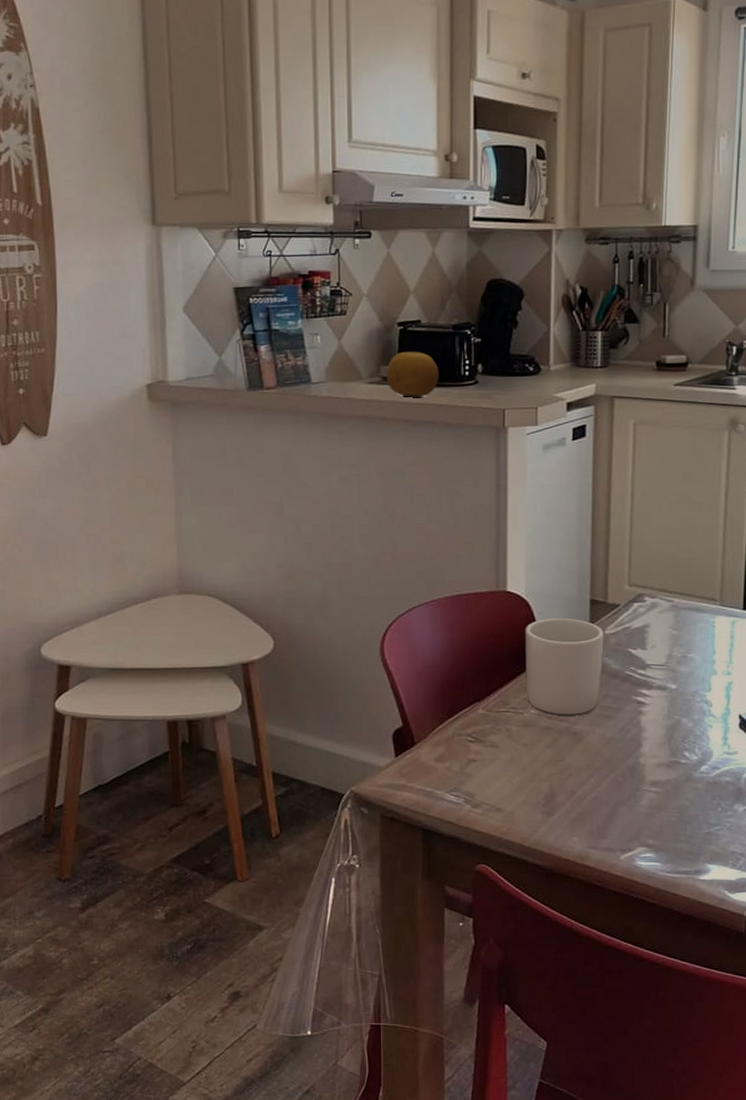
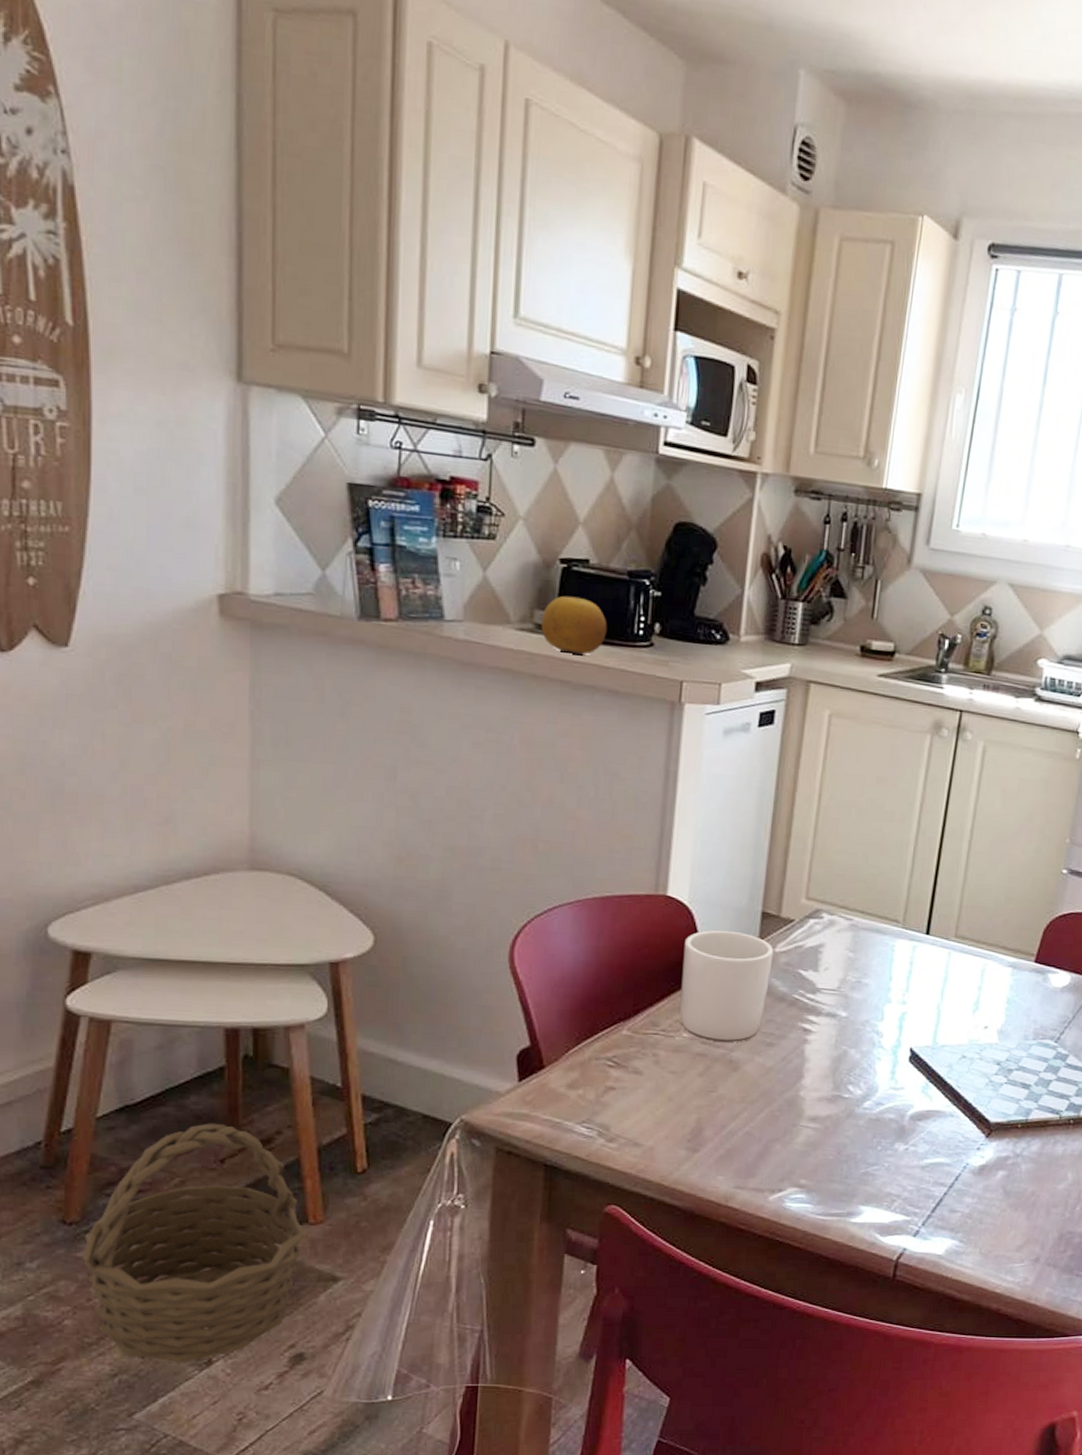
basket: none [73,798,235,998] -> present [82,1123,305,1364]

